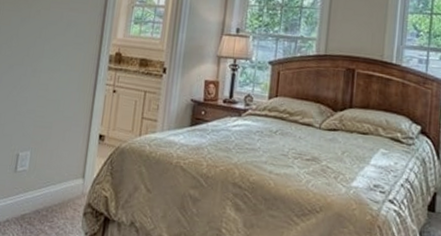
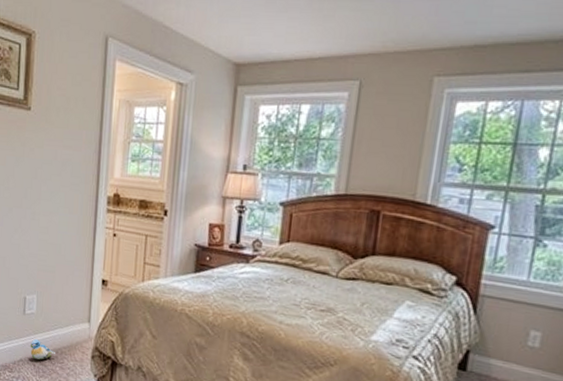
plush toy: none [18,197,45,220] -> present [30,338,55,360]

